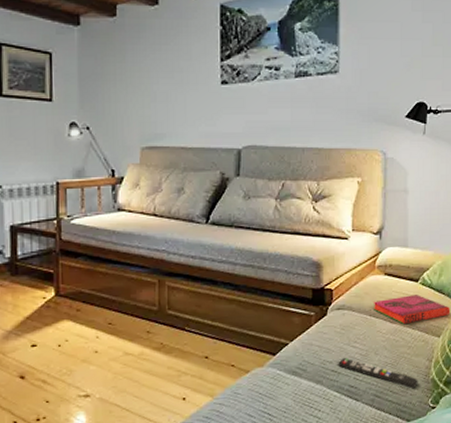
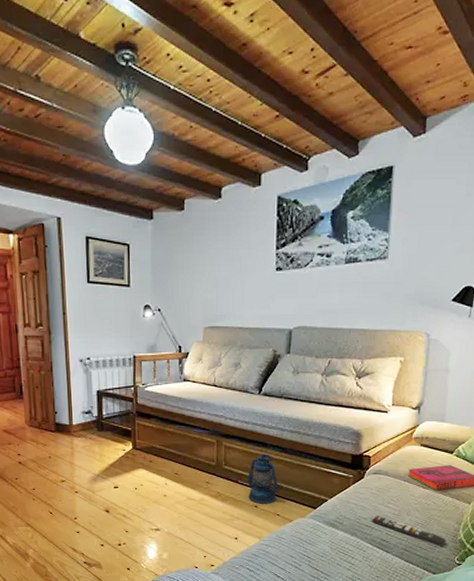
lantern: none [195,293,237,354] -> present [247,454,283,504]

